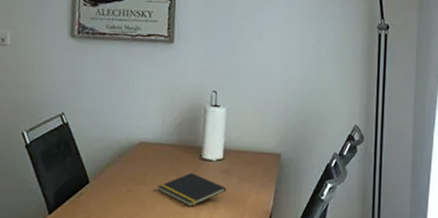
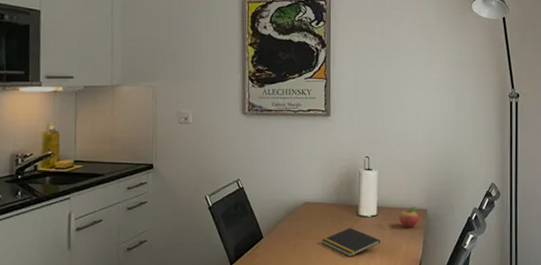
fruit: none [248,150,271,175] -> present [398,206,418,228]

